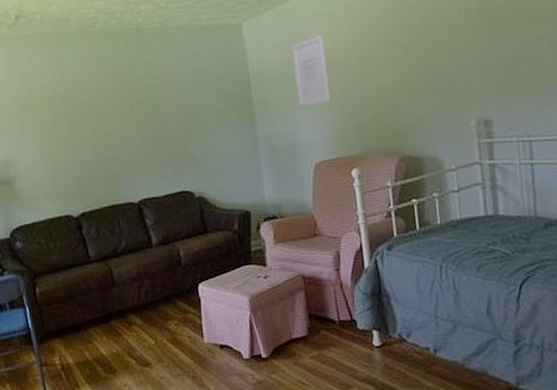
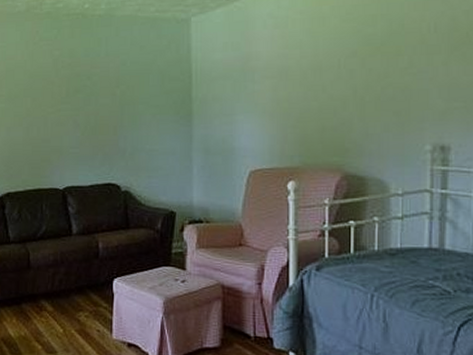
wall art: present [292,36,330,106] -> none [240,39,274,110]

